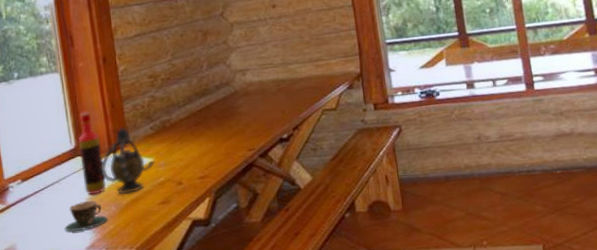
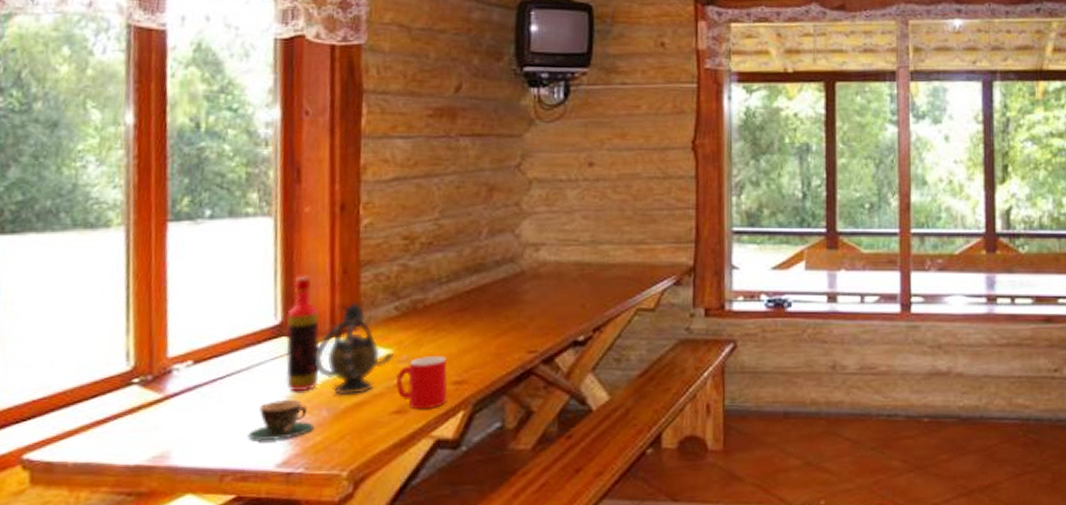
cup: none [159,159,196,200] -> present [396,356,447,410]

